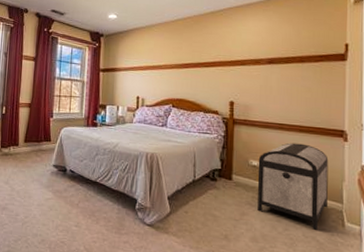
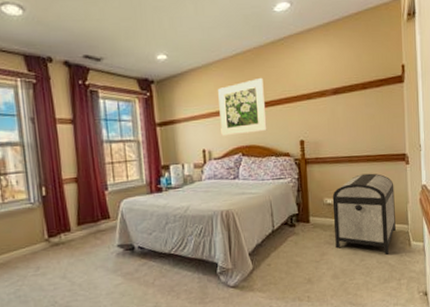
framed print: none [155,41,200,89] -> present [218,77,267,137]

